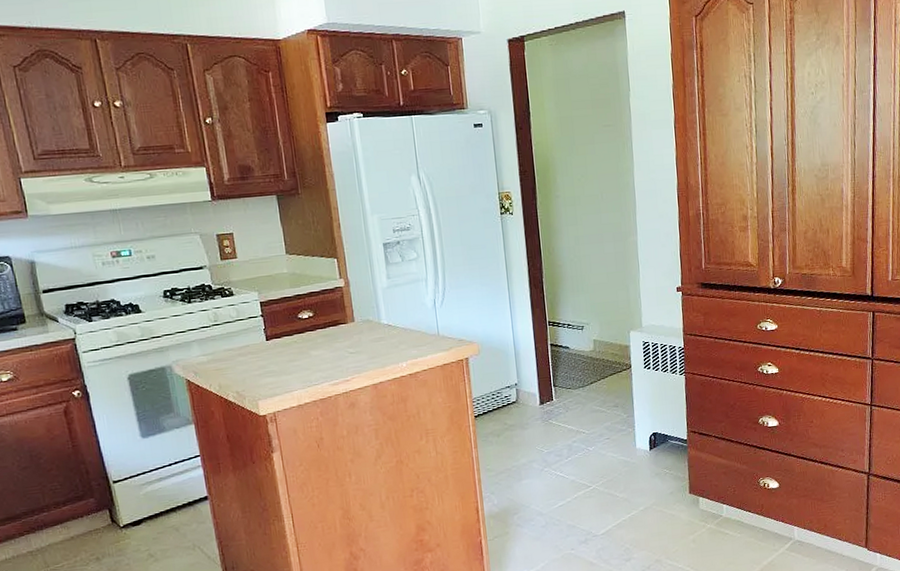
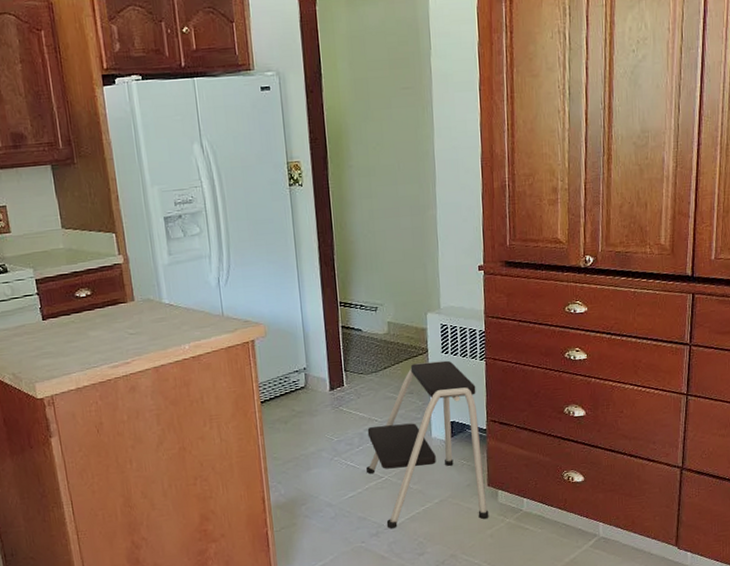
step stool: none [575,375,691,536] -> present [366,360,489,529]

